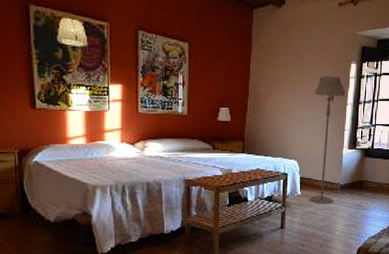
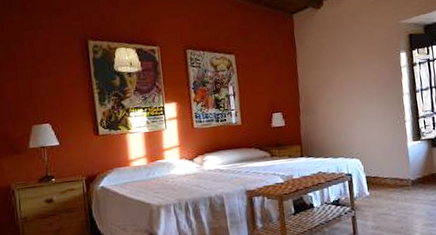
floor lamp: present [310,76,346,205] -> none [367,67,406,205]

